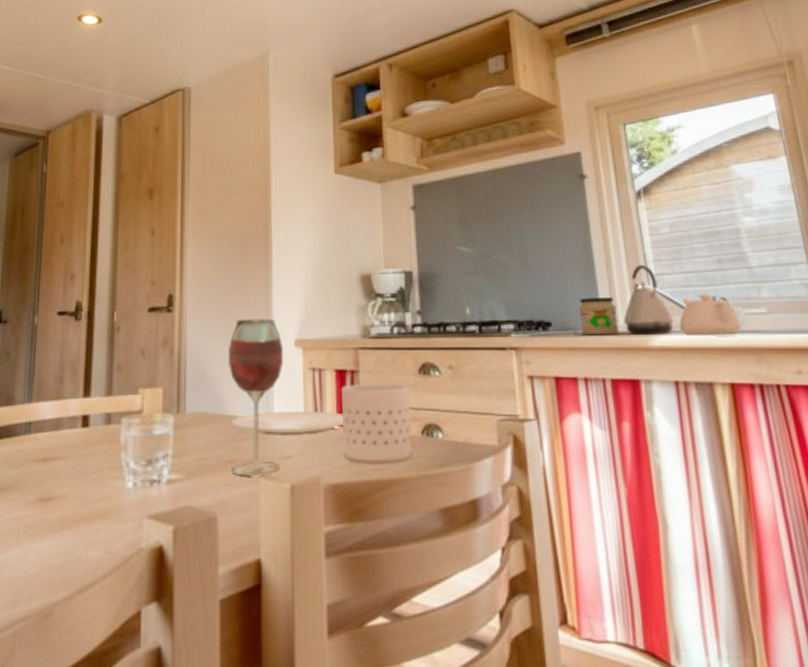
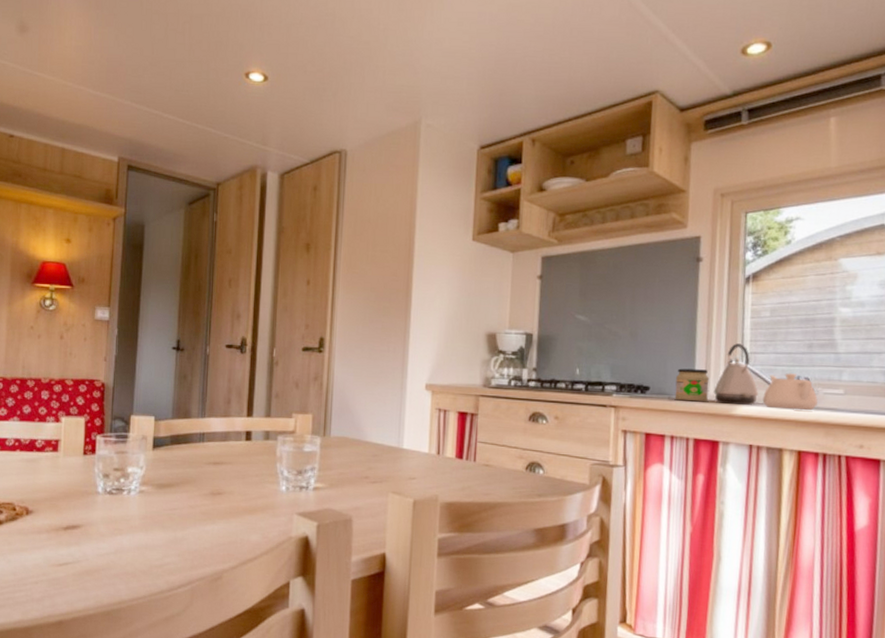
wineglass: present [229,318,284,476] -> none [366,363,416,491]
plate: present [232,411,344,435] -> none [368,441,462,462]
mug: present [341,382,412,465] -> none [459,425,519,491]

